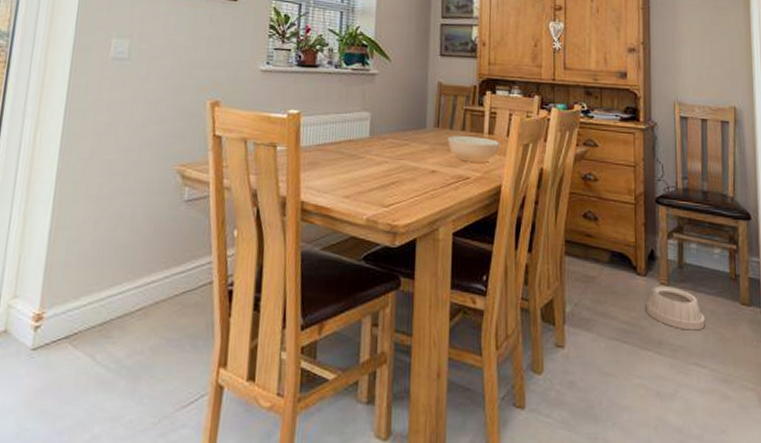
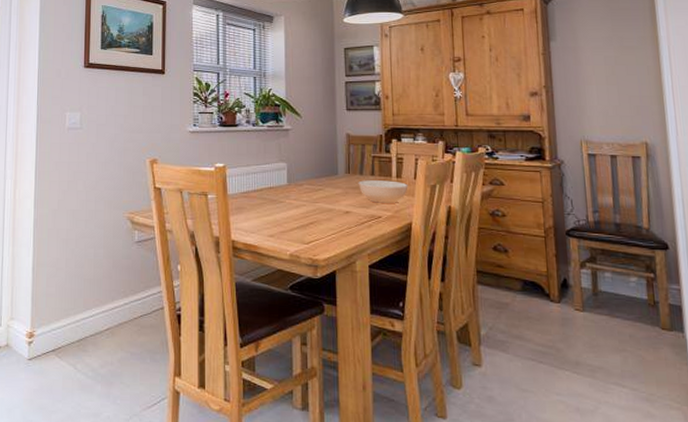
pet bowl: present [644,285,706,331] -> none [559,311,625,353]

